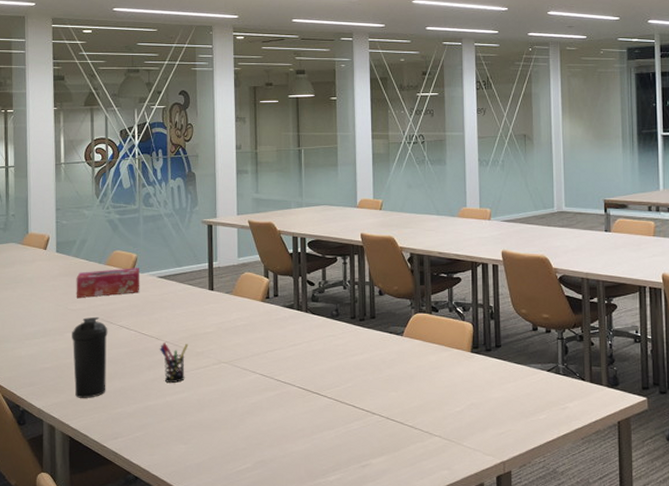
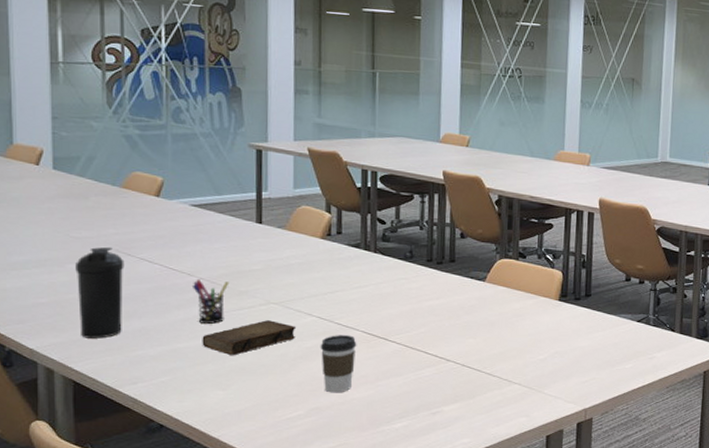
tissue box: present [76,268,140,299] -> none [81,192,168,225]
book: none [167,378,243,411] -> present [202,320,297,355]
coffee cup: none [263,391,294,447] -> present [320,335,357,393]

